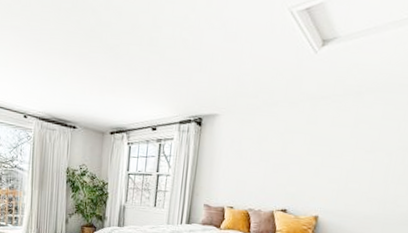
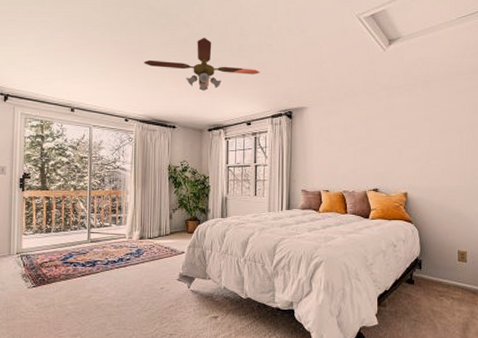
ceiling fan: none [45,27,171,89] -> present [143,38,260,91]

